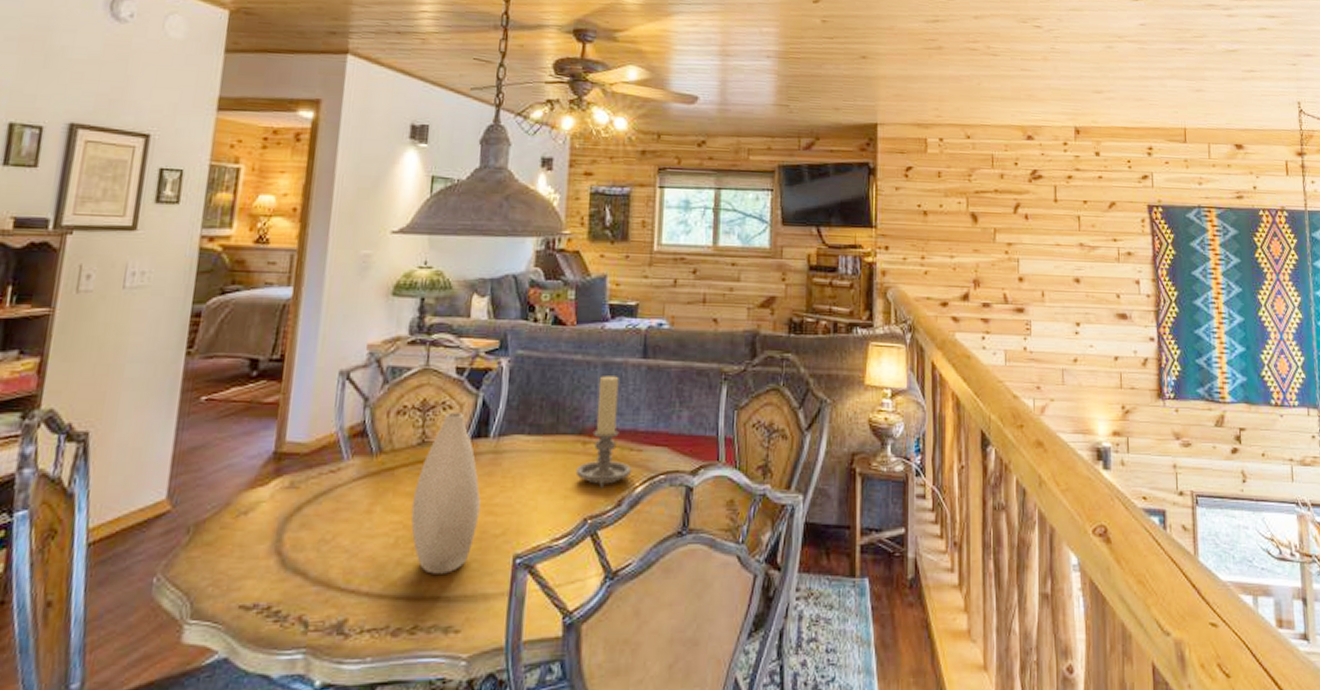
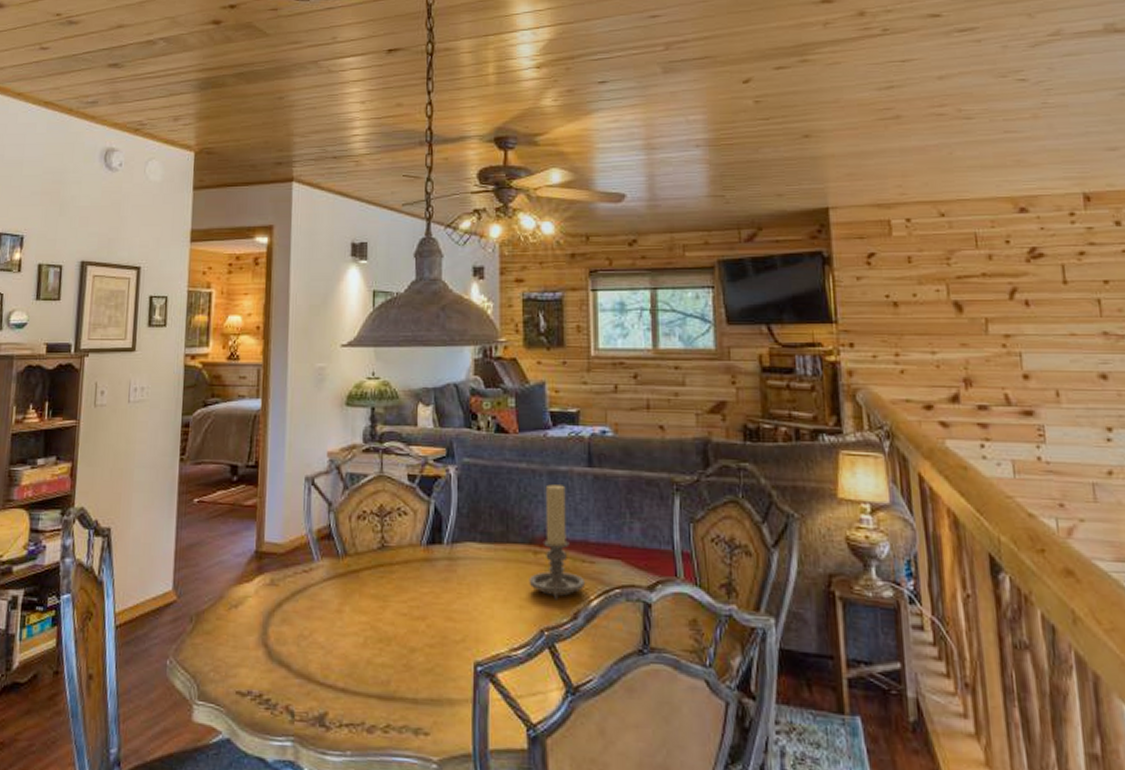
vase: present [410,411,481,574] -> none [376,517,439,676]

